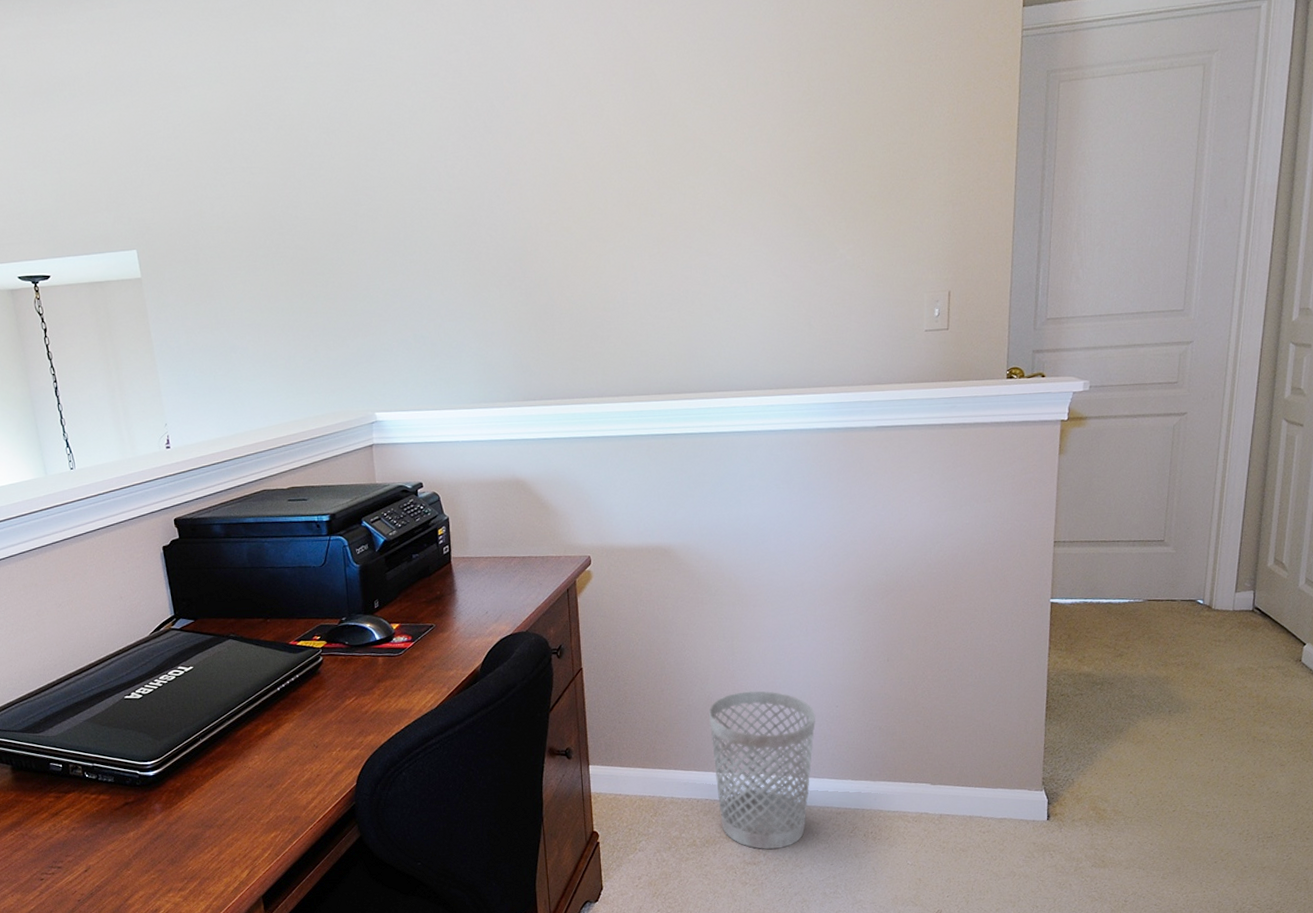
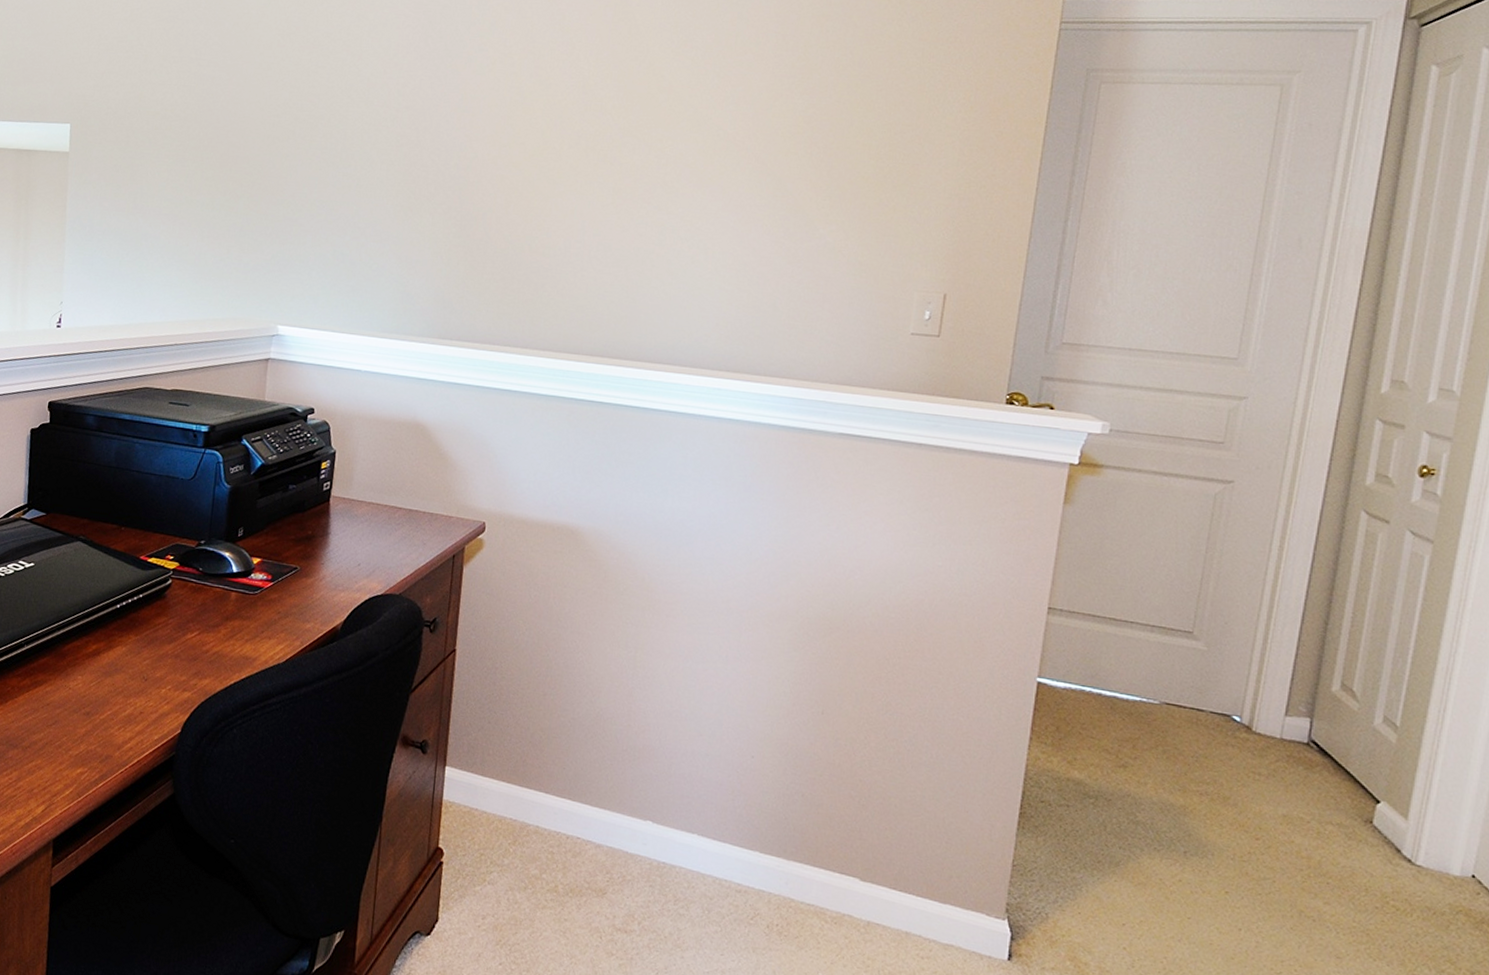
wastebasket: present [708,691,816,850] -> none [592,714,726,920]

